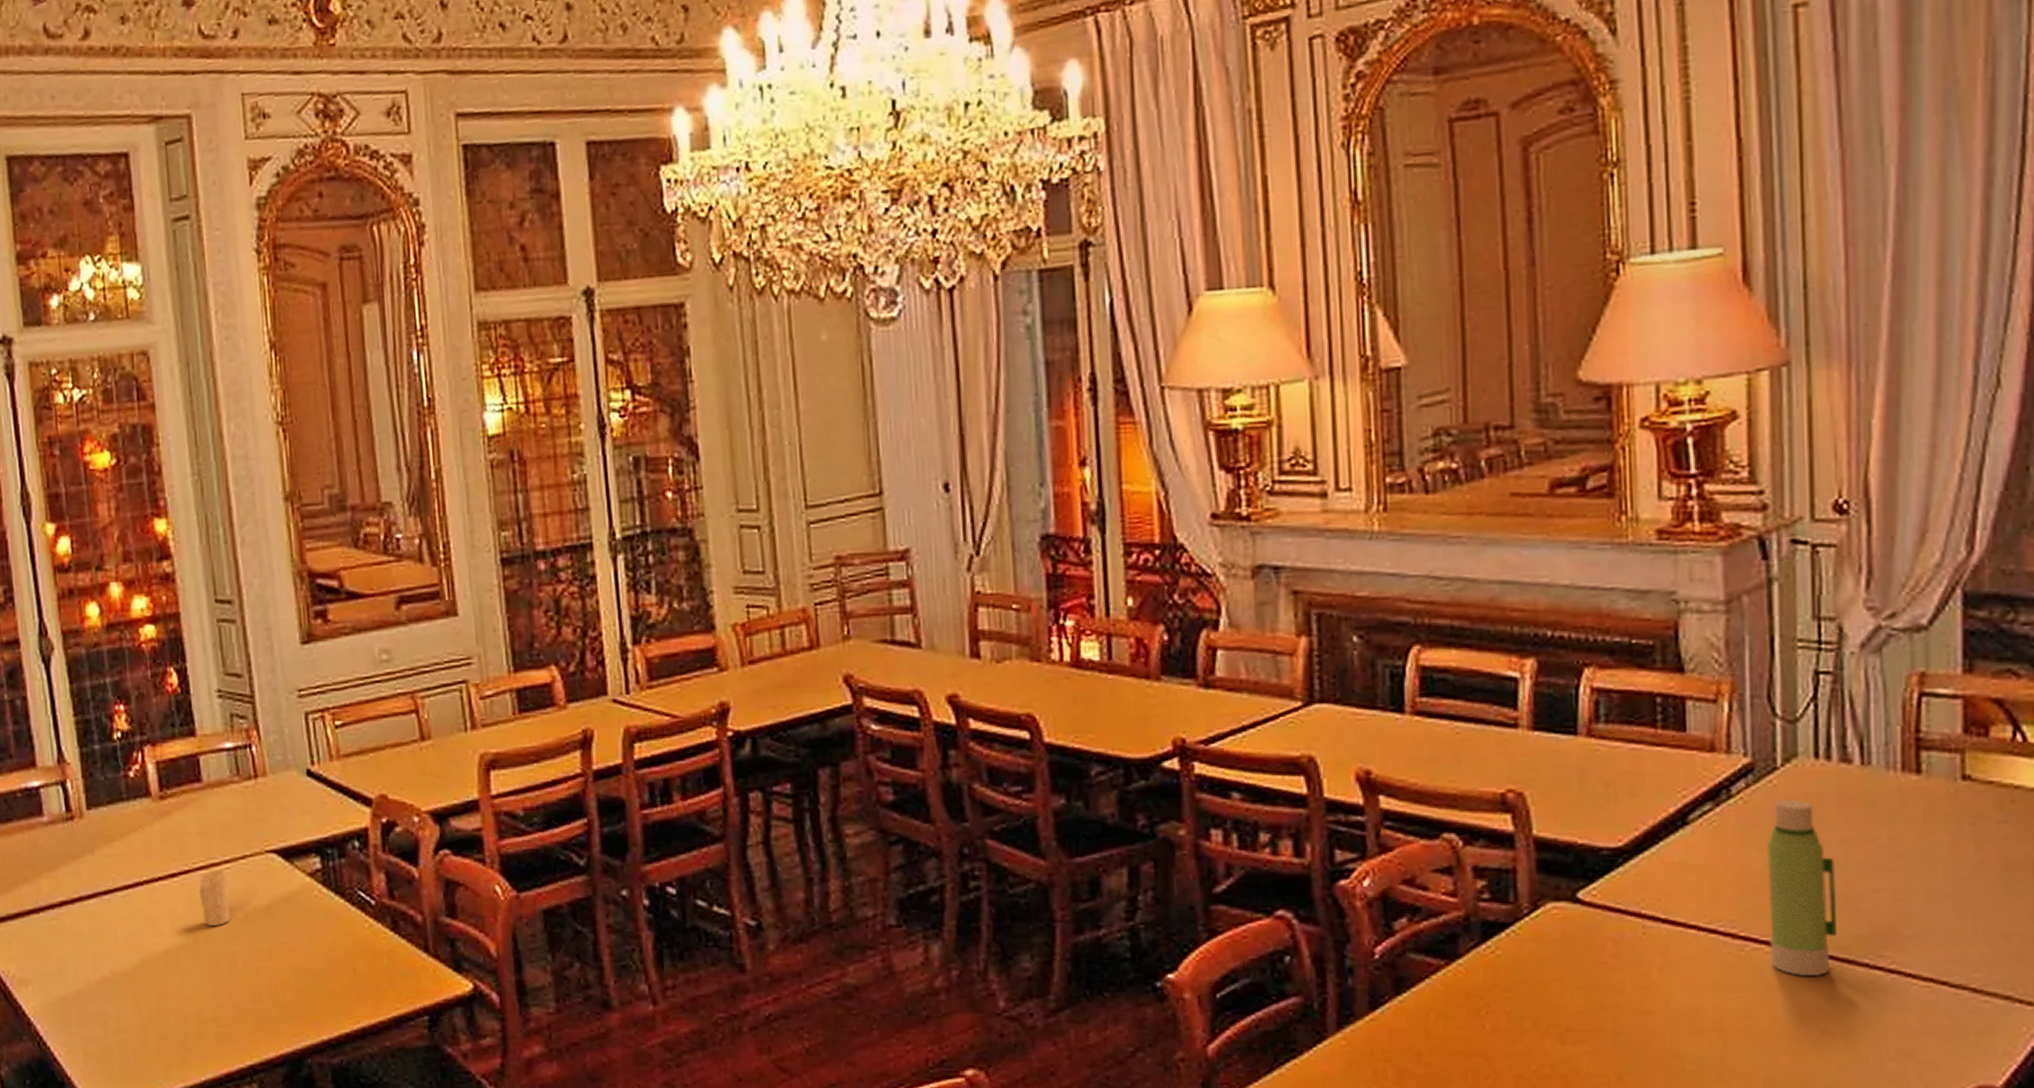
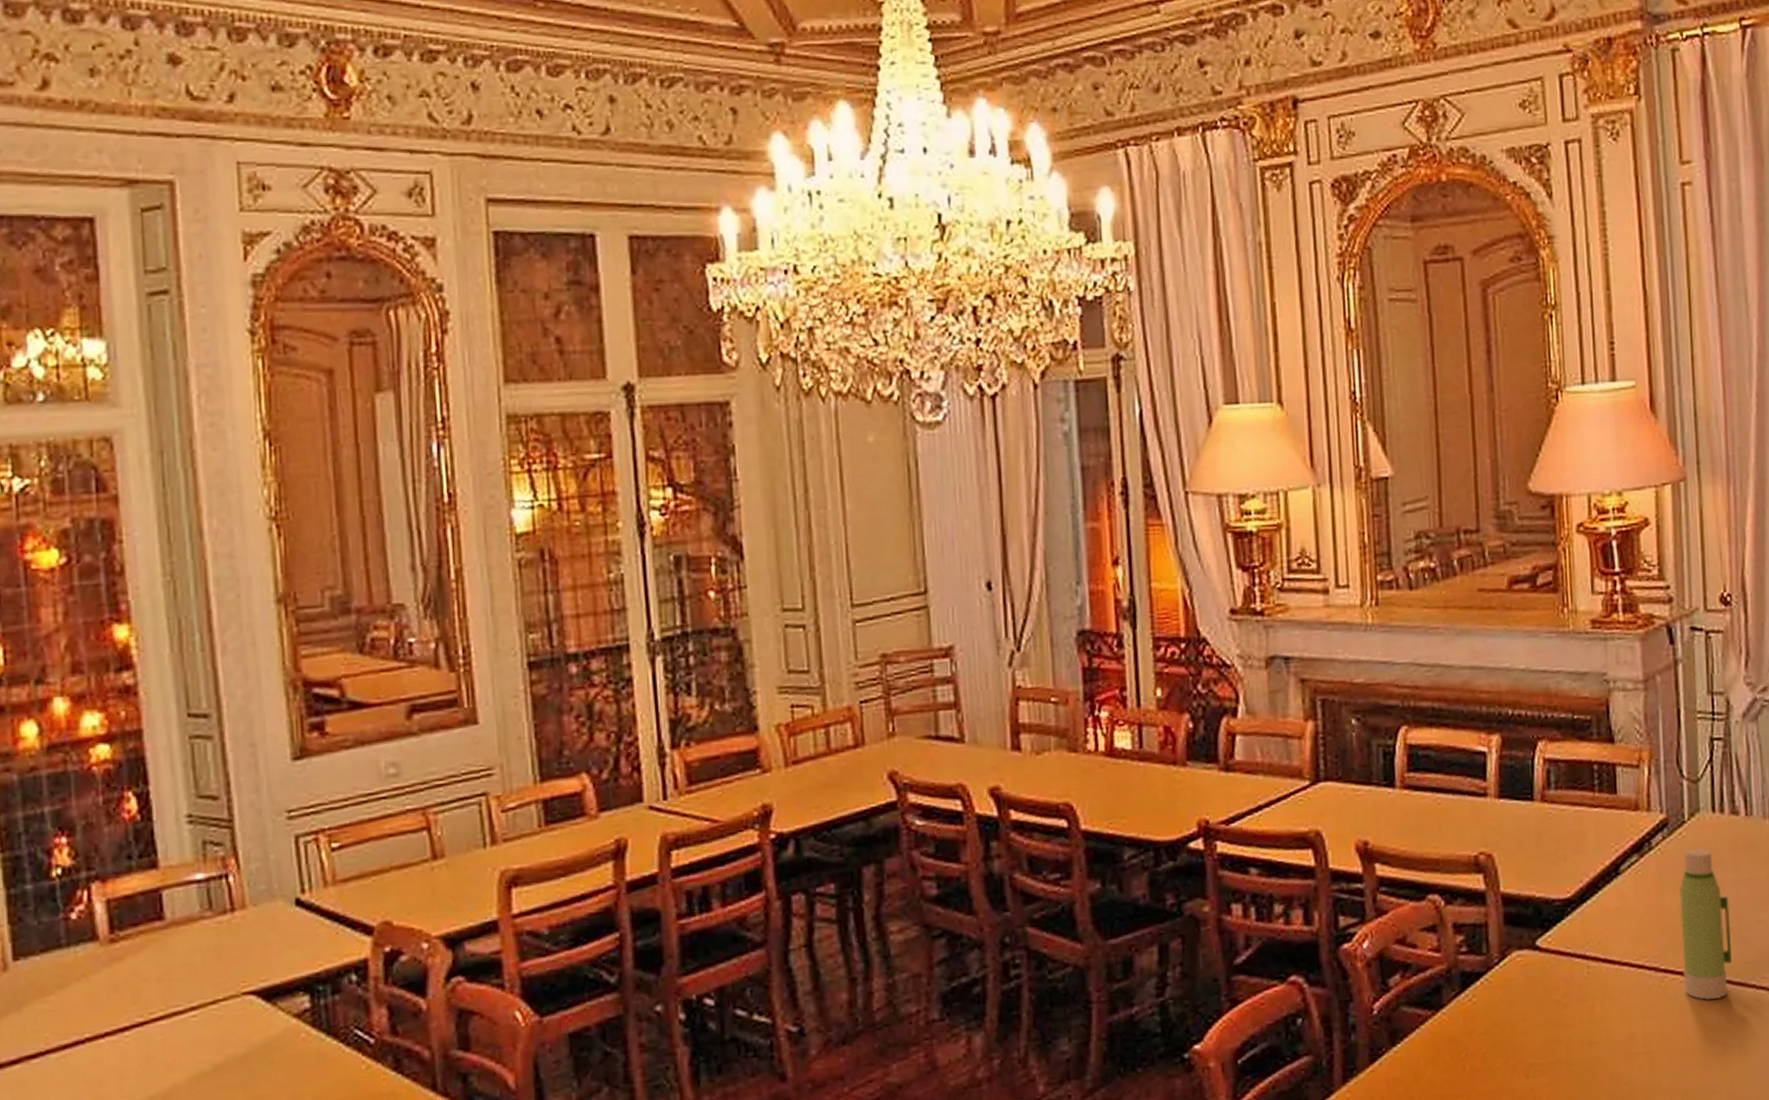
candle: present [199,869,231,926] -> none [157,1017,196,1084]

